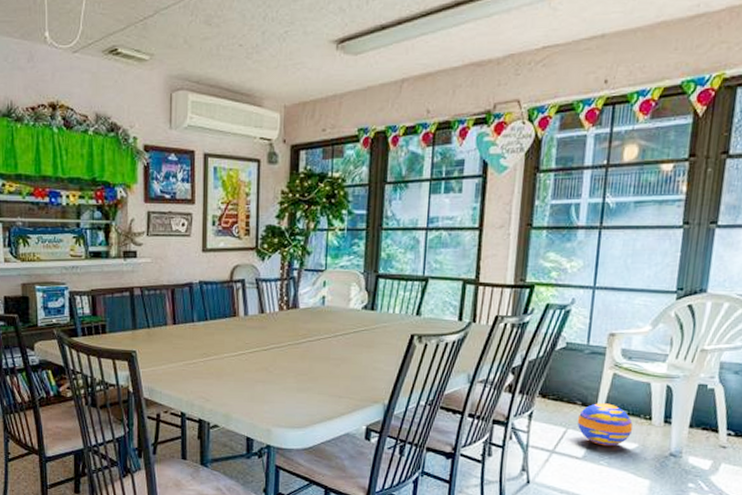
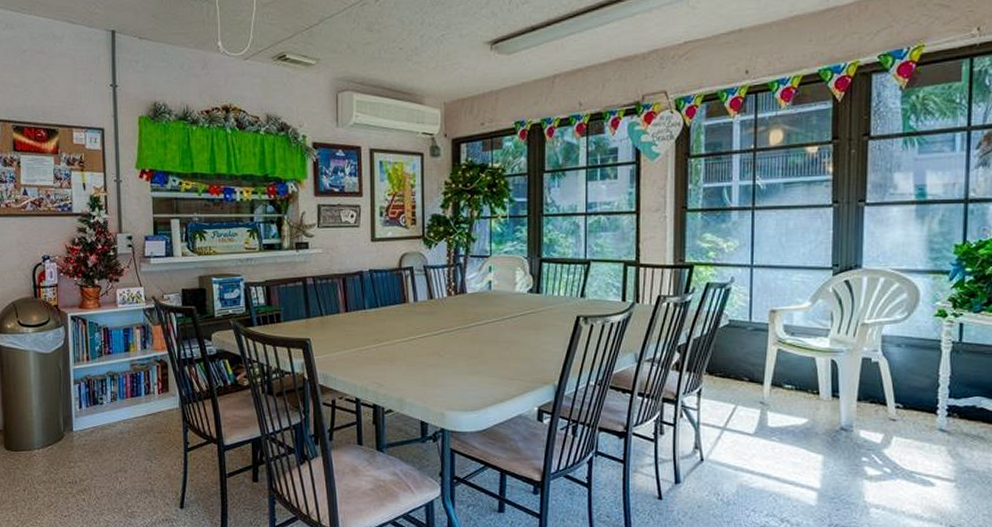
ball: present [577,403,633,447] -> none [745,379,801,422]

